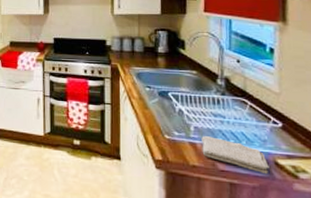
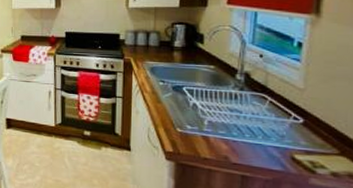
washcloth: present [201,136,269,175] -> none [215,130,285,169]

